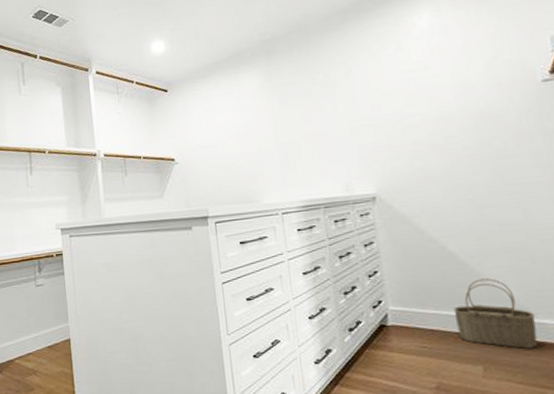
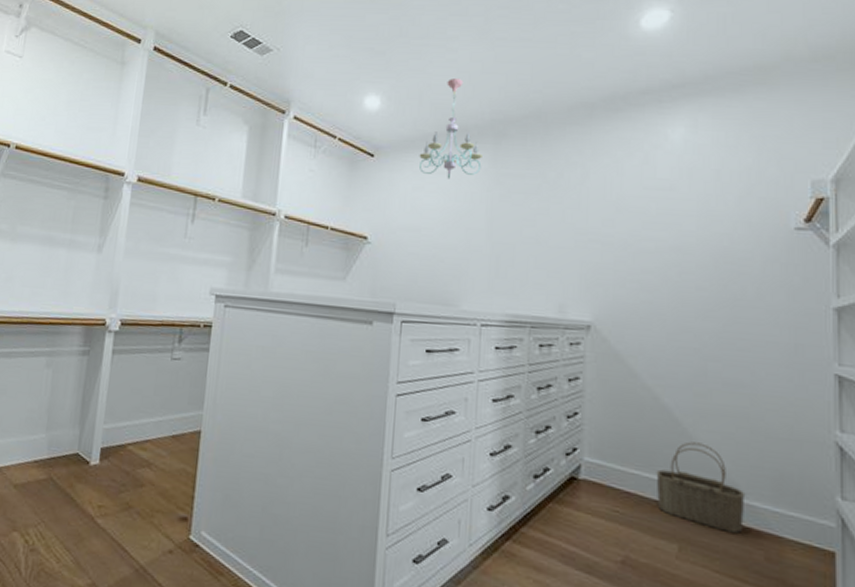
chandelier: none [205,12,259,98] -> present [419,79,482,180]

